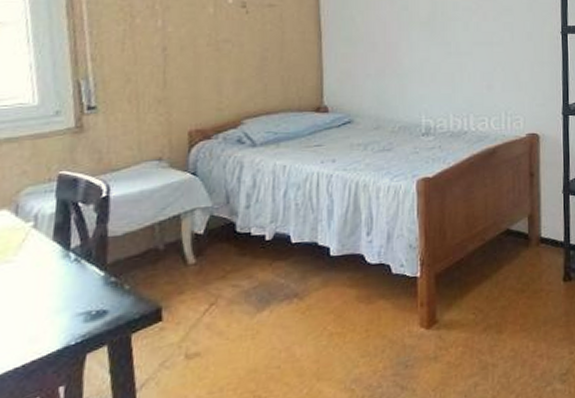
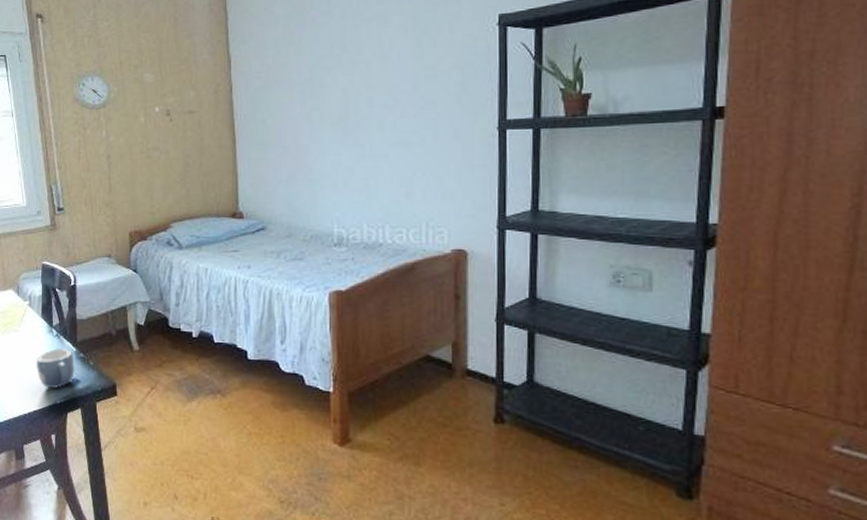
mug: none [39,275,102,328] -> present [36,348,75,388]

